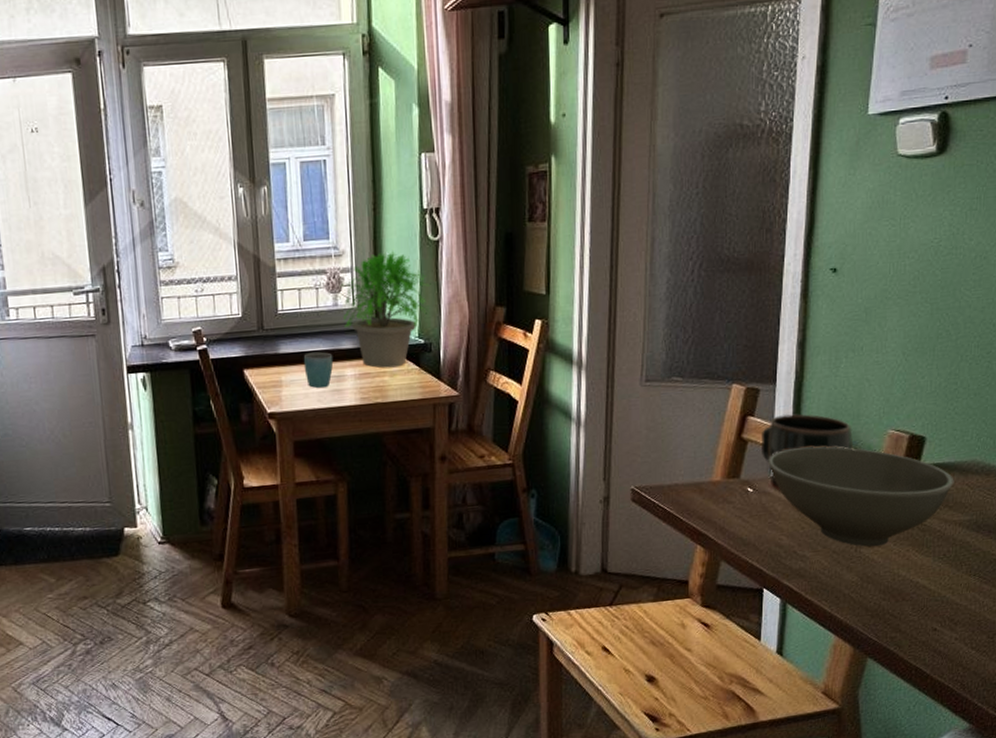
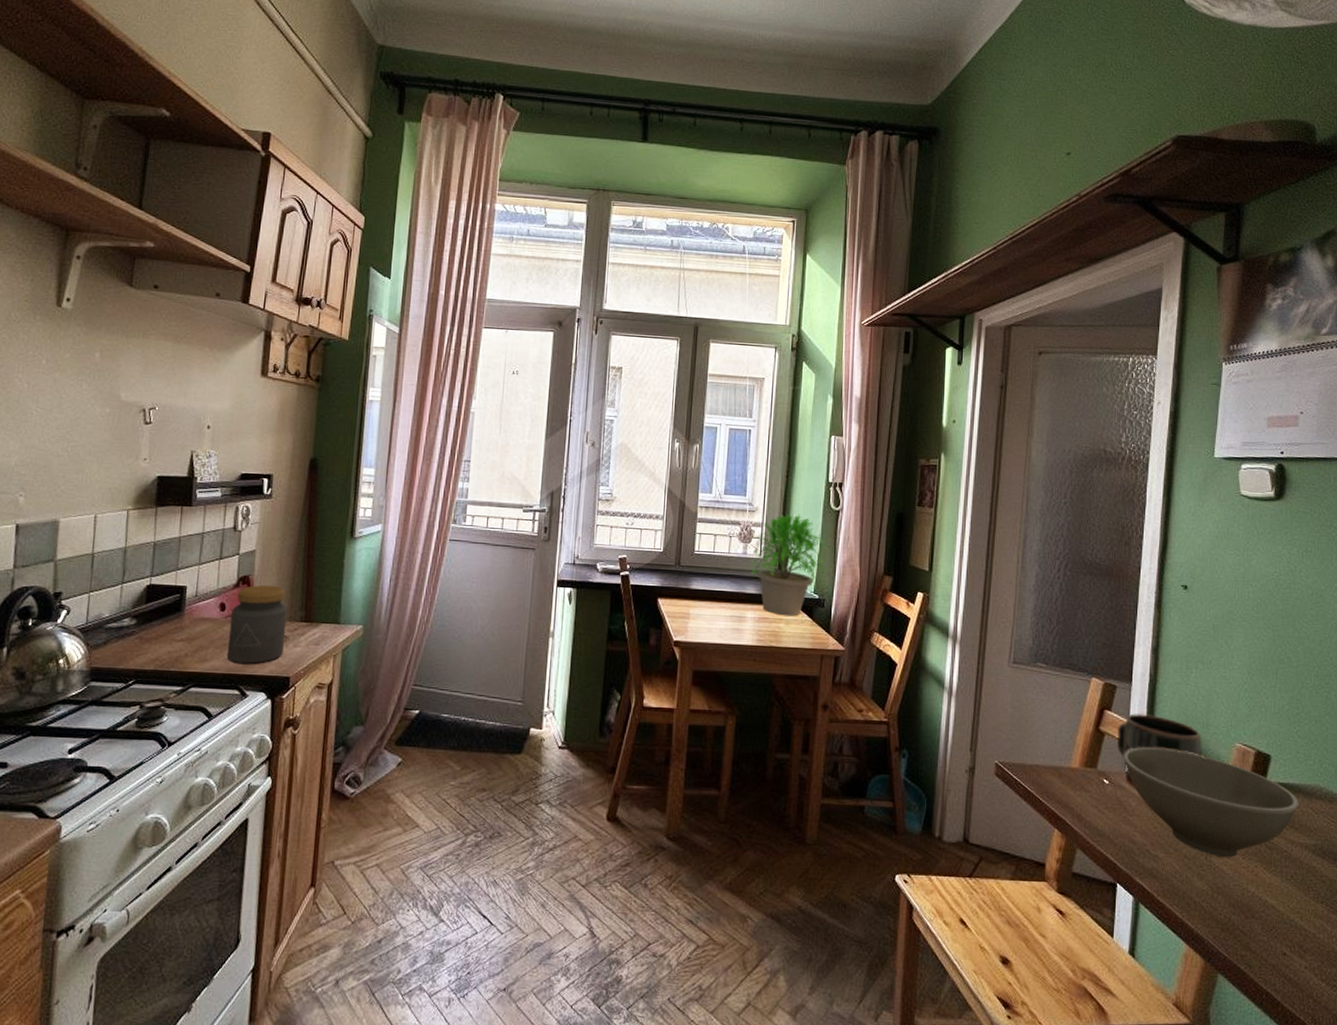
mug: present [303,351,334,388] -> none [710,592,738,625]

